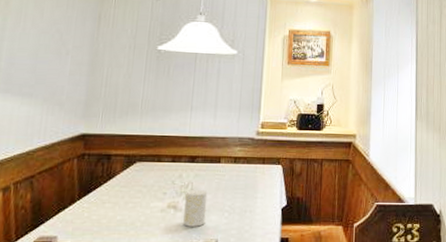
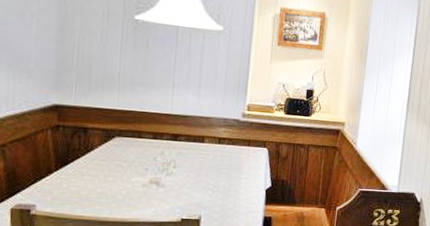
cup: present [183,189,208,227] -> none [166,166,191,203]

